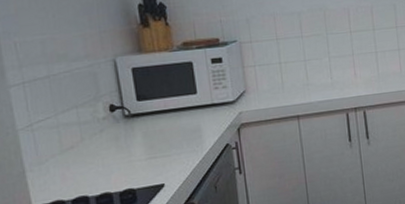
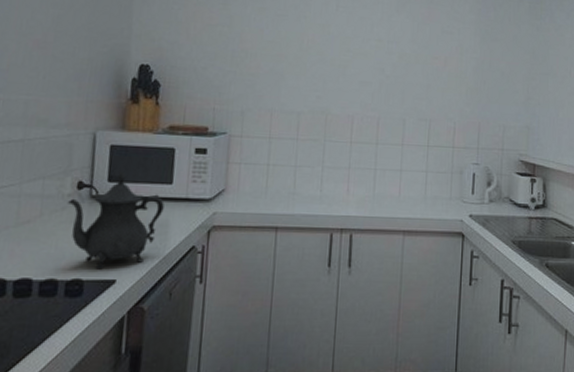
teapot: none [103,88,194,178] -> present [66,170,164,270]

